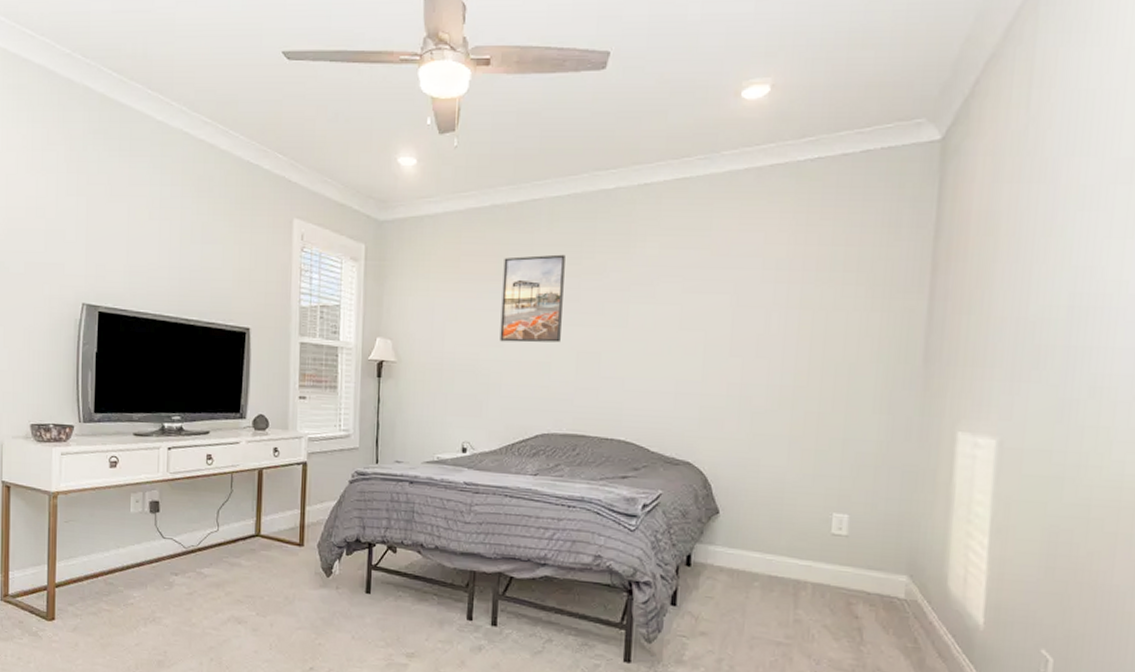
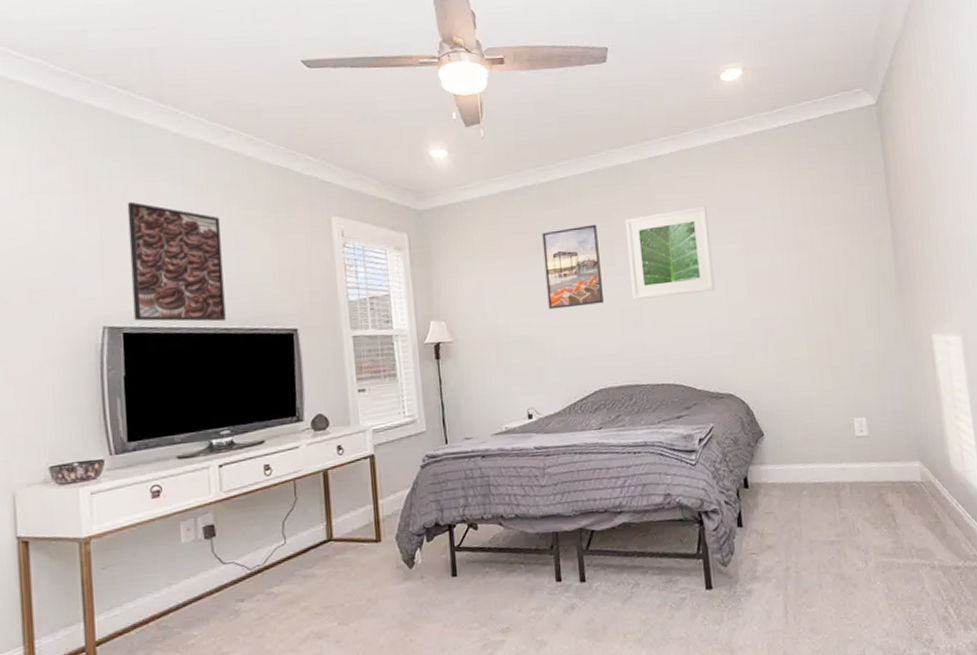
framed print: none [109,186,190,312] -> present [127,201,226,322]
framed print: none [594,246,697,345] -> present [625,206,715,299]

